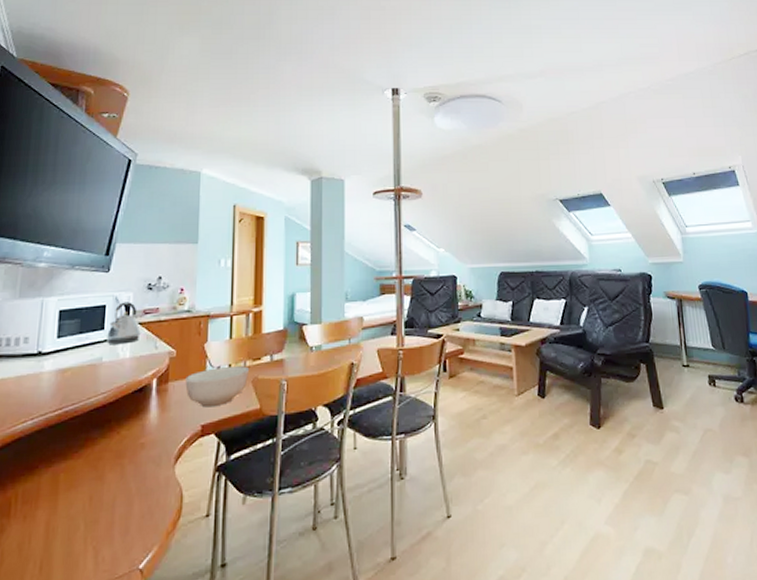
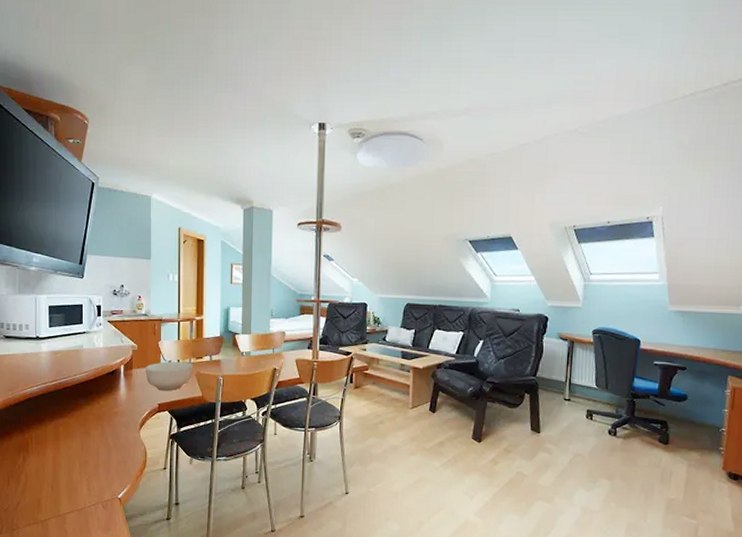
kettle: present [105,302,141,345] -> none [84,303,110,337]

